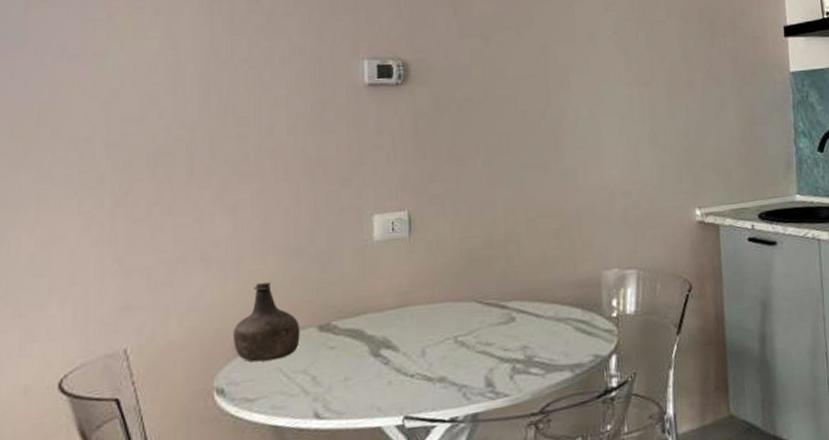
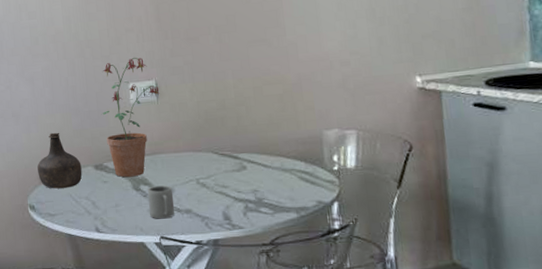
potted plant: none [334,181,413,340] -> present [102,57,160,178]
cup: none [390,347,425,393] -> present [147,185,175,219]

